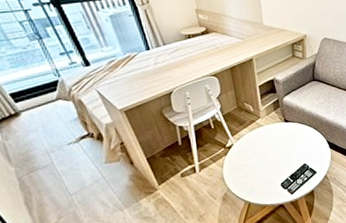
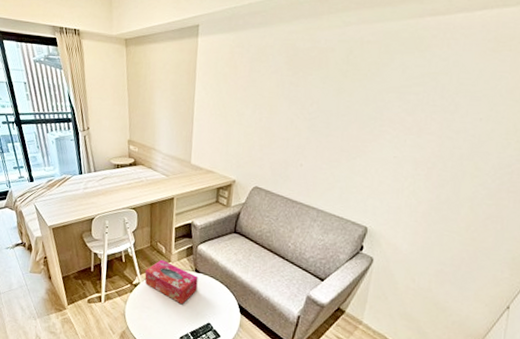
tissue box: none [237,117,289,154] -> present [144,259,198,305]

